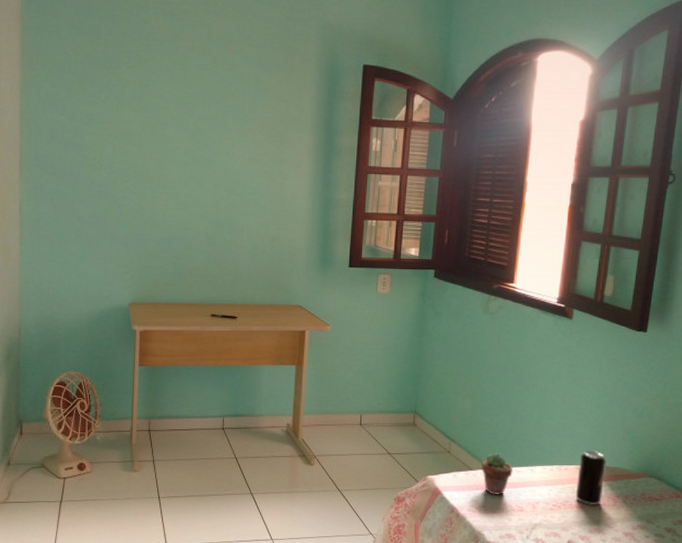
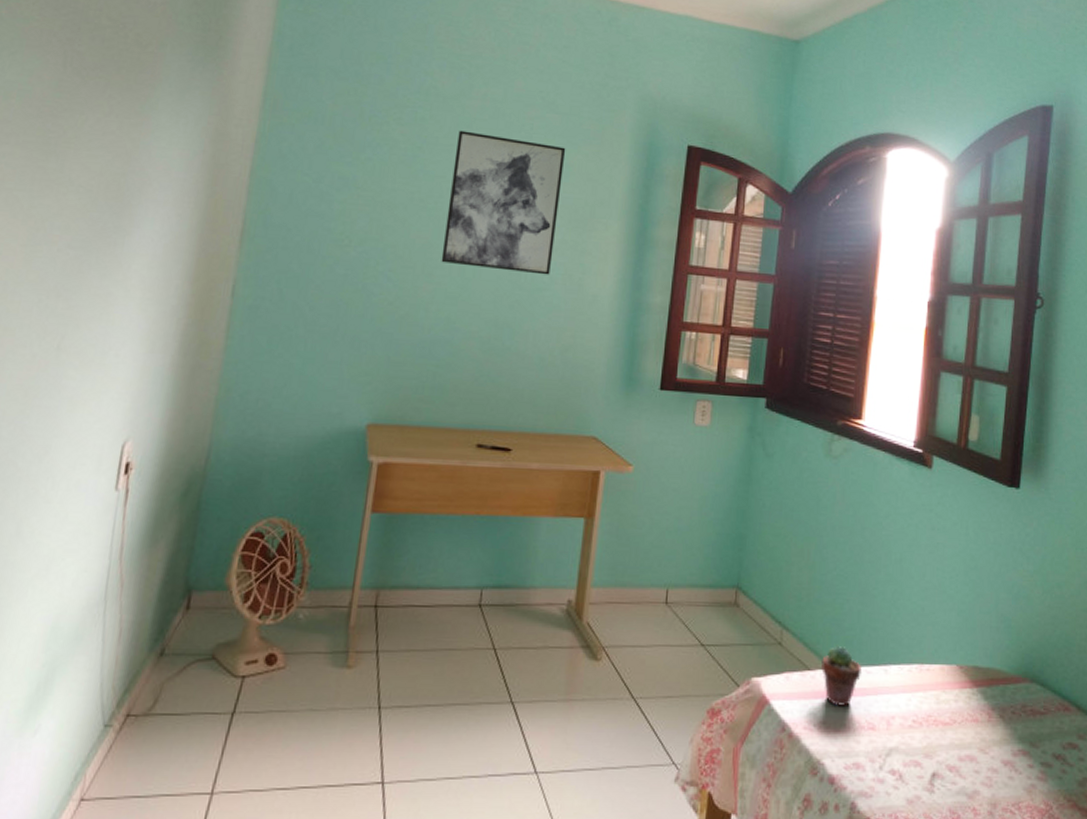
wall art: none [171,68,262,182] -> present [441,130,566,275]
beverage can: present [575,450,606,505] -> none [940,644,977,721]

